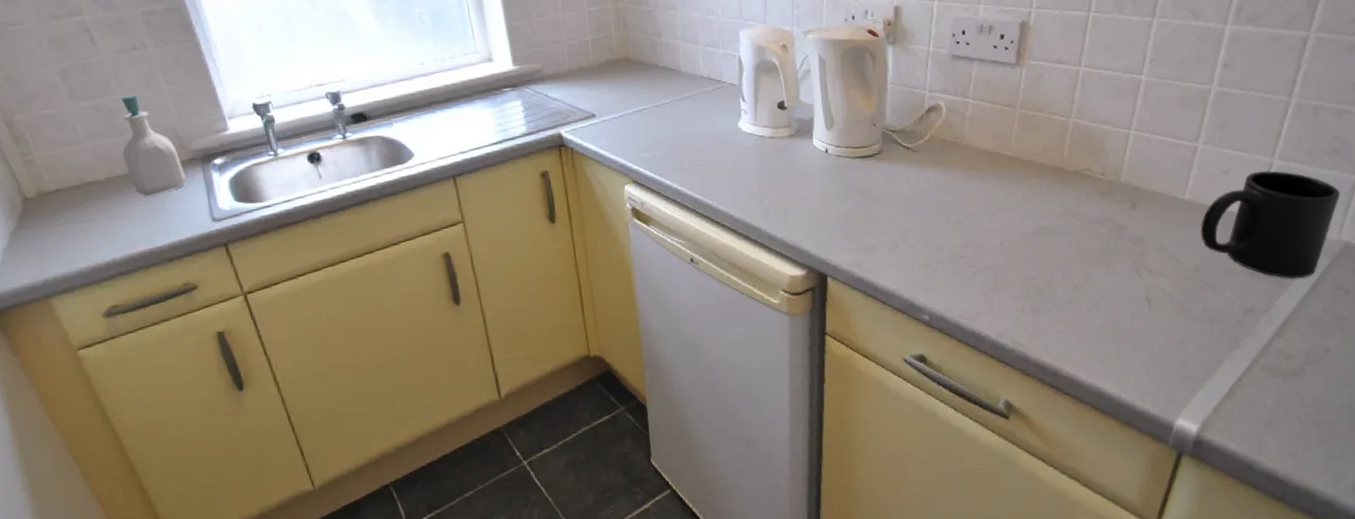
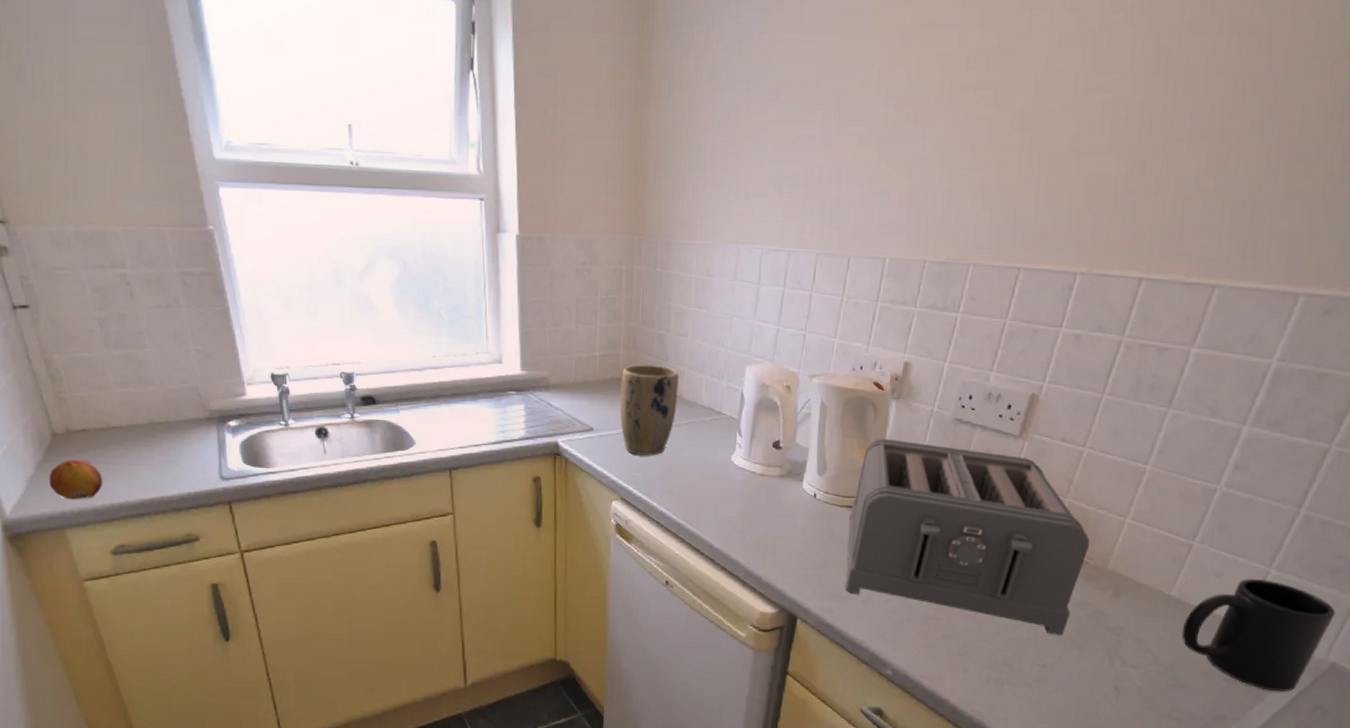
fruit: none [25,222,86,266] -> present [49,460,103,500]
soap bottle: present [120,94,187,196] -> none [146,349,202,447]
plant pot: none [616,42,676,135] -> present [620,363,680,456]
toaster: none [863,84,1100,256] -> present [845,438,1090,636]

